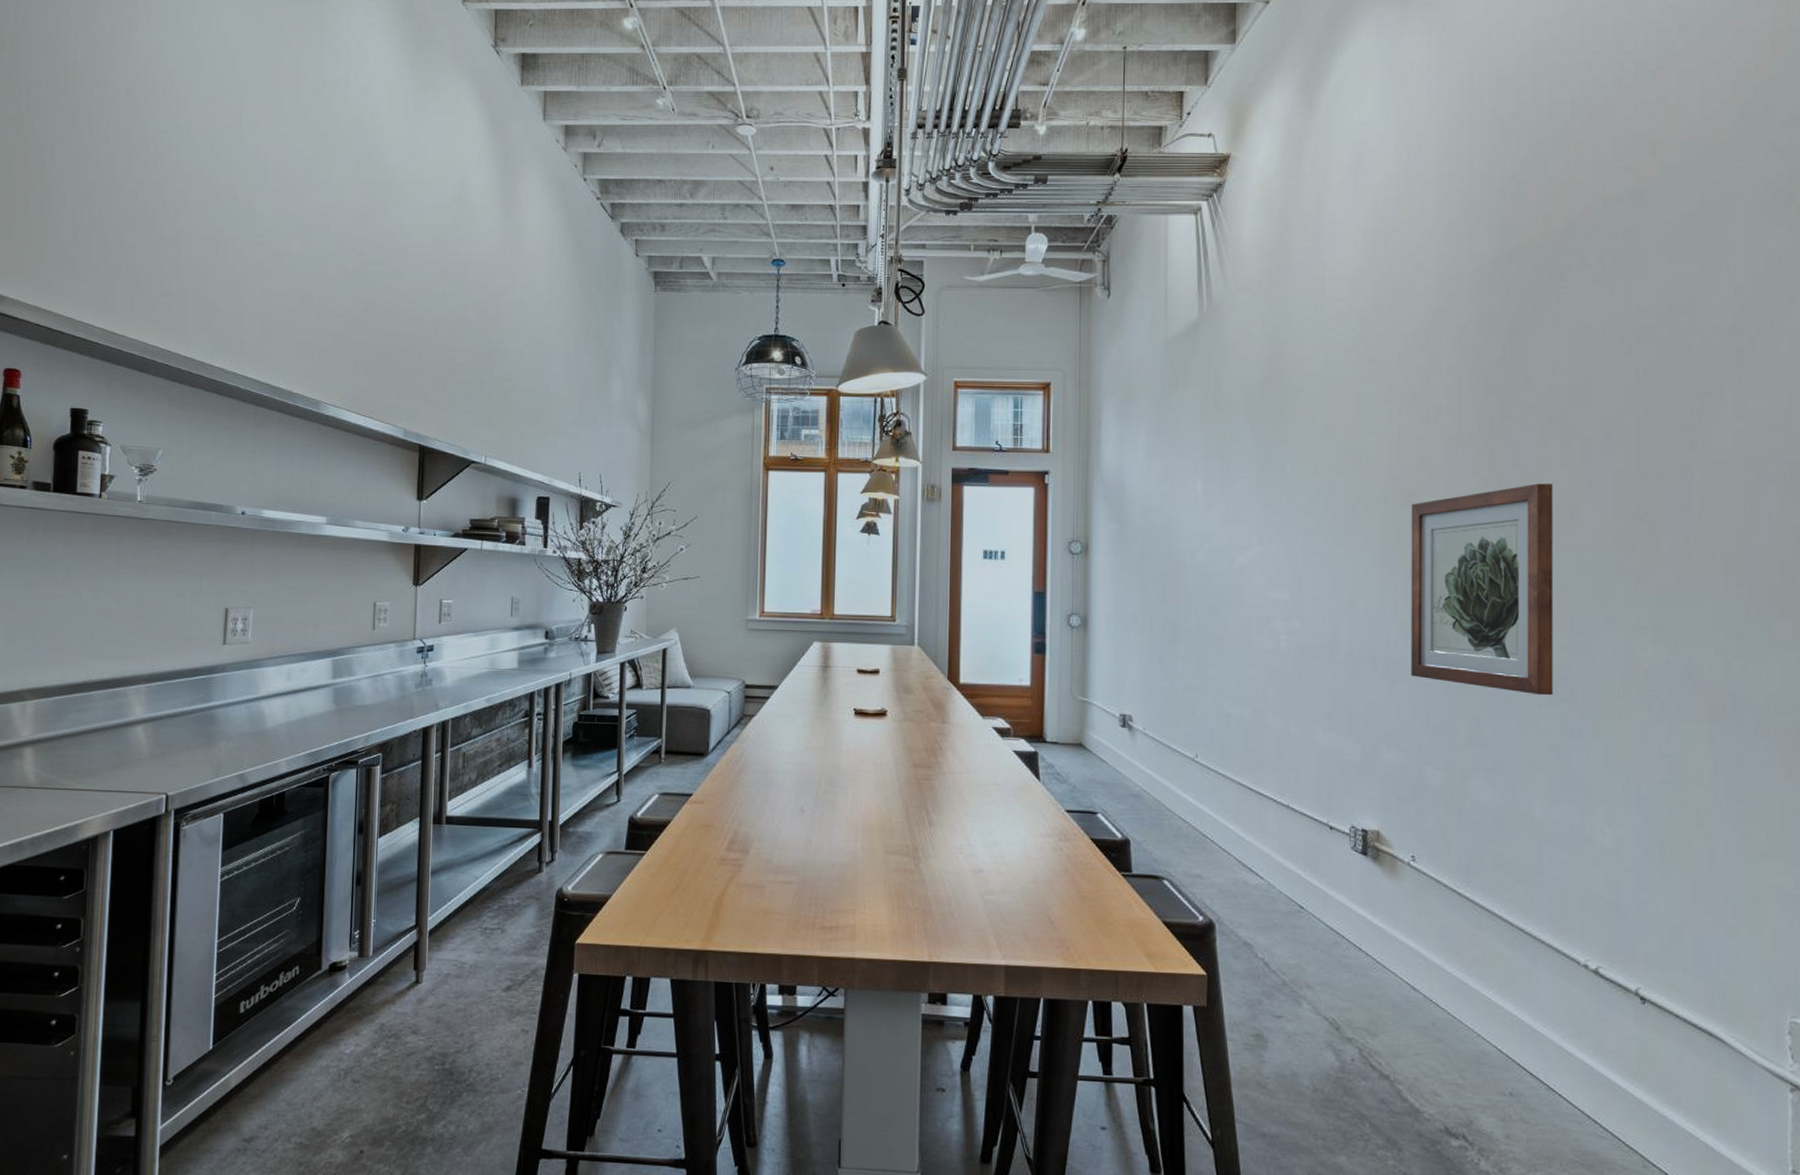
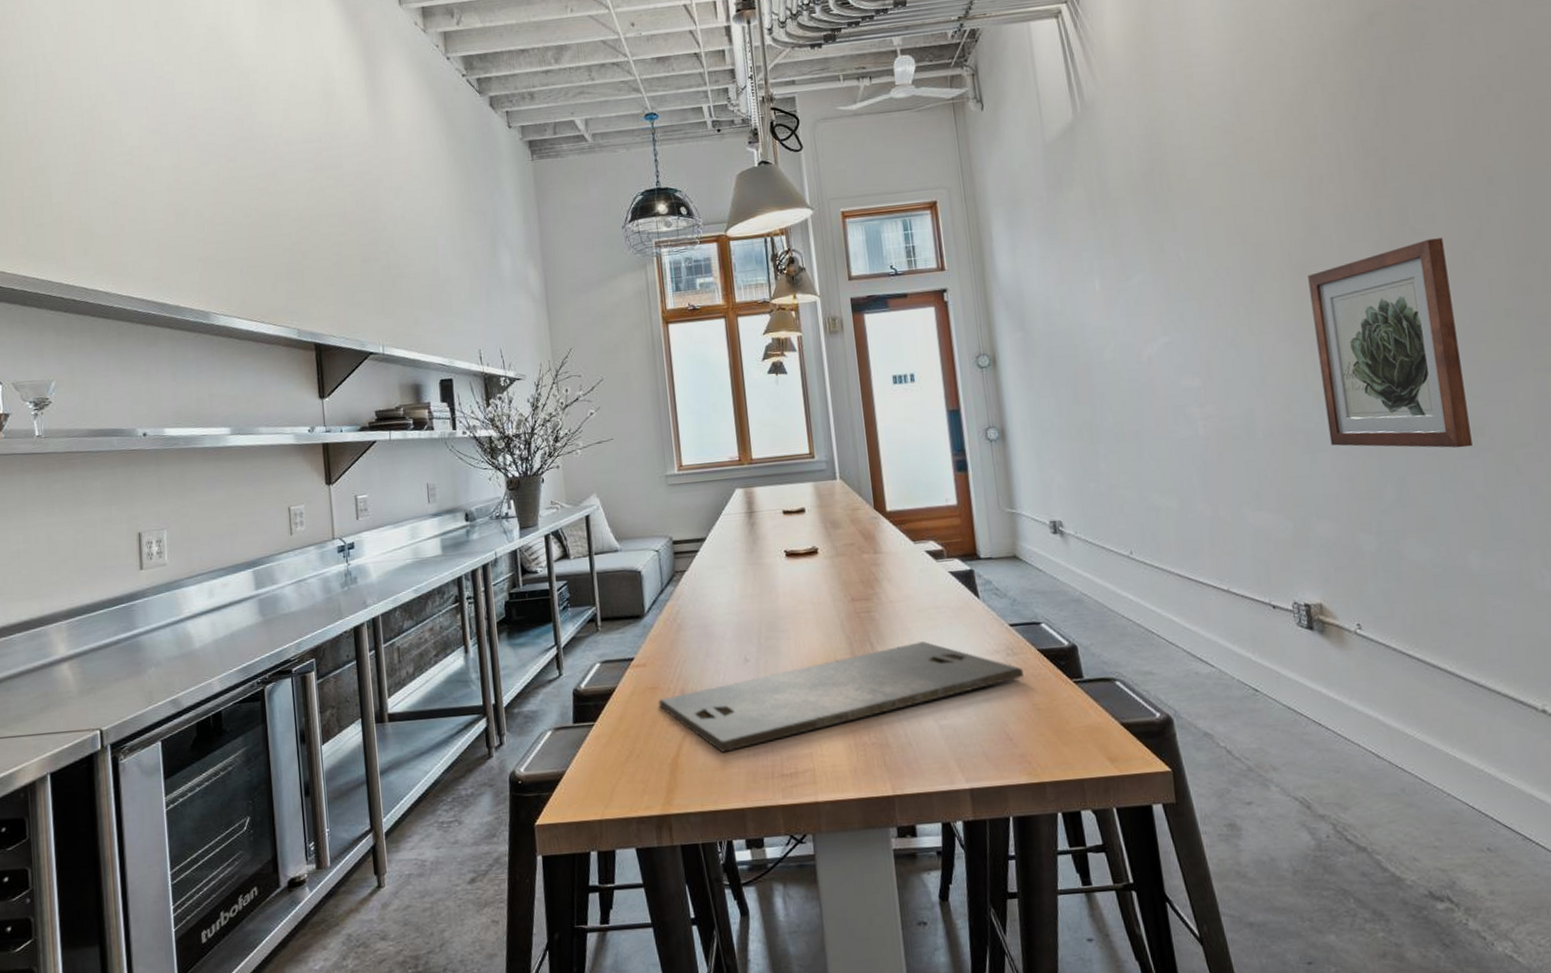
cutting board: none [711,815,1073,898] -> present [658,641,1024,753]

